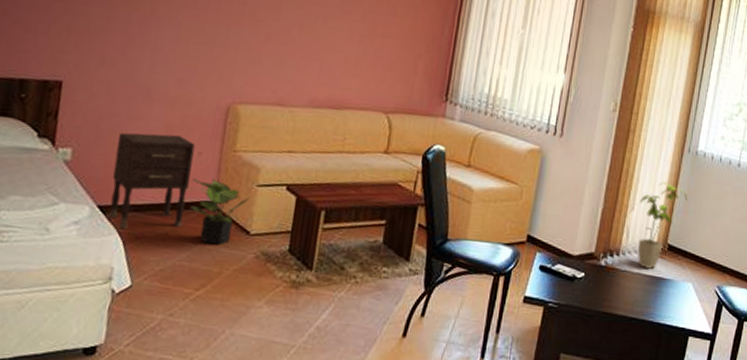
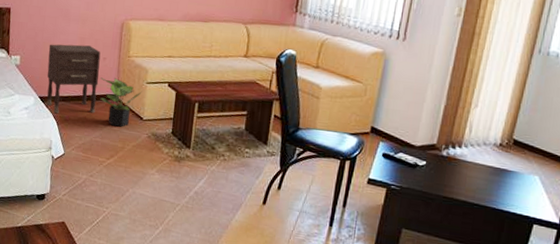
house plant: present [637,182,688,269] -> none [480,81,537,161]

